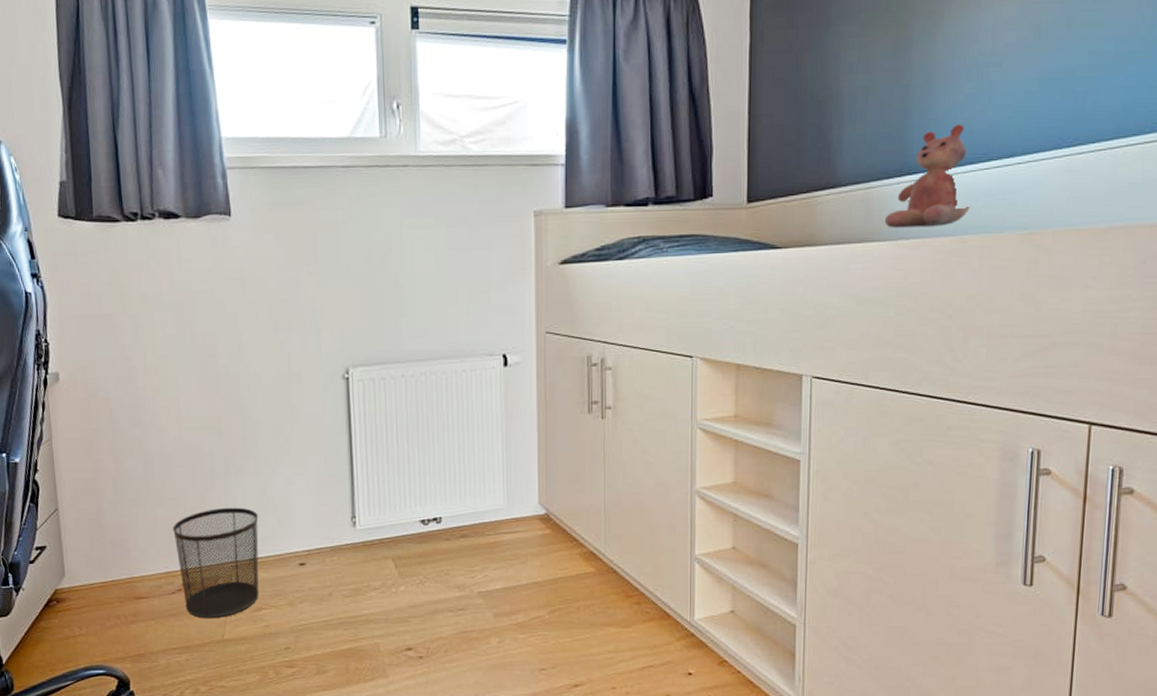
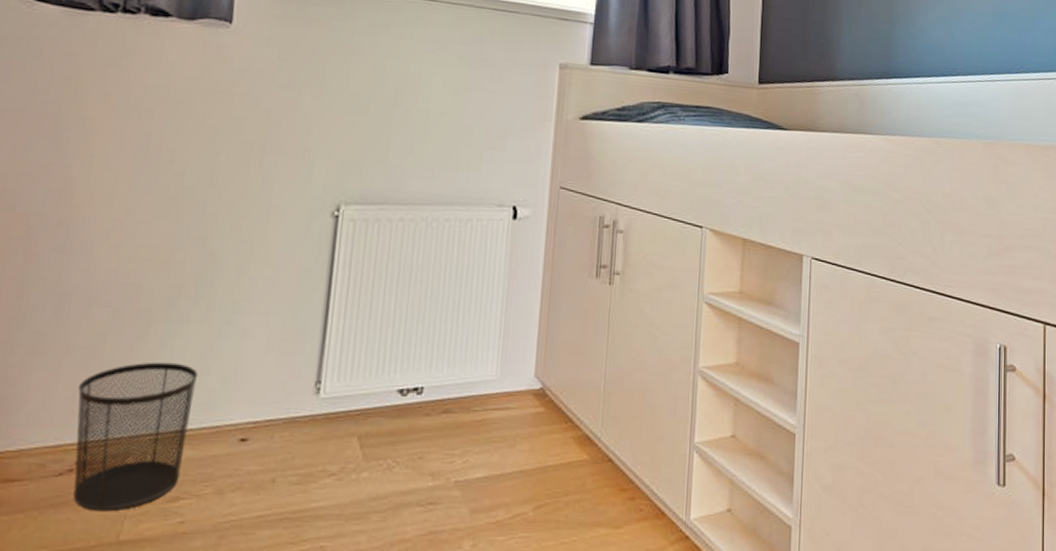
teddy bear: present [884,123,972,228] -> none [874,40,945,128]

